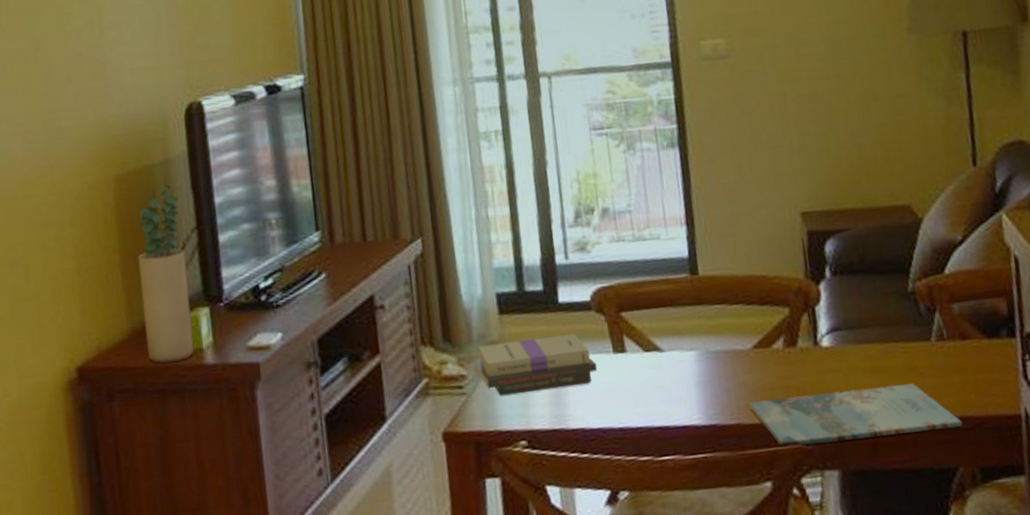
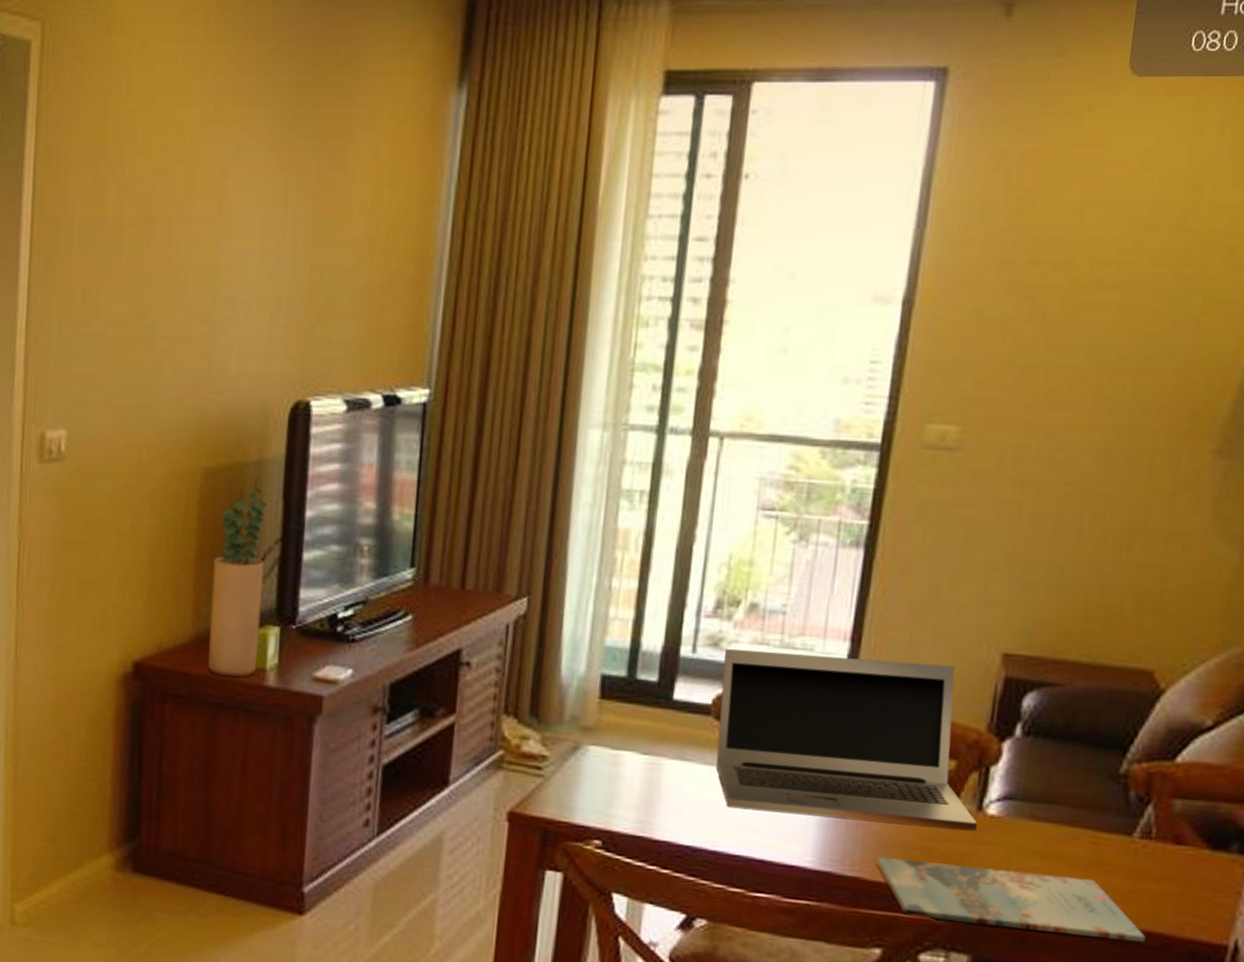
books: present [474,333,597,396] -> none [558,728,702,795]
laptop: none [590,230,817,386] -> present [715,648,977,832]

